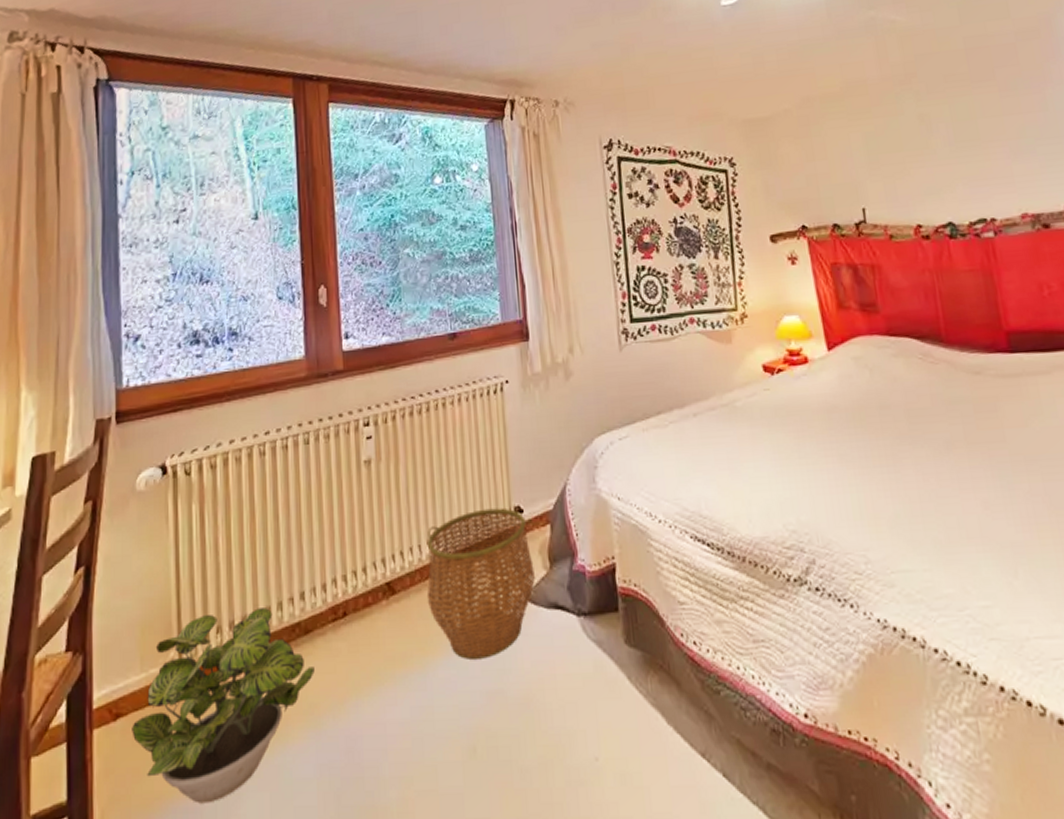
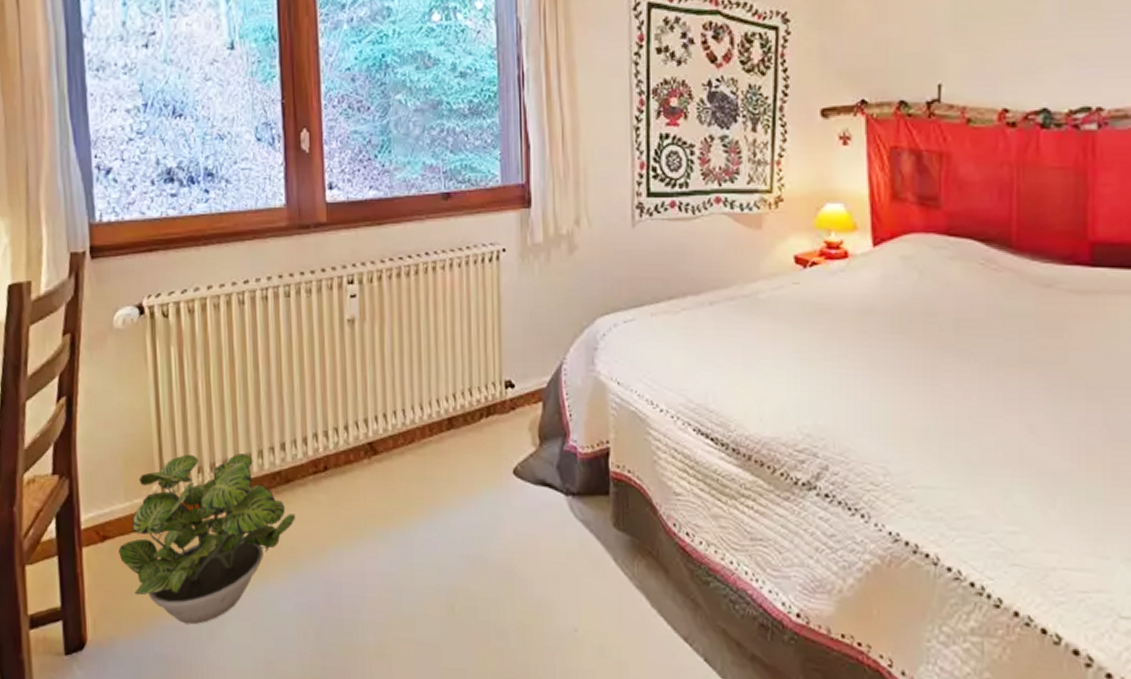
basket: present [426,508,535,659] -> none [409,380,523,525]

